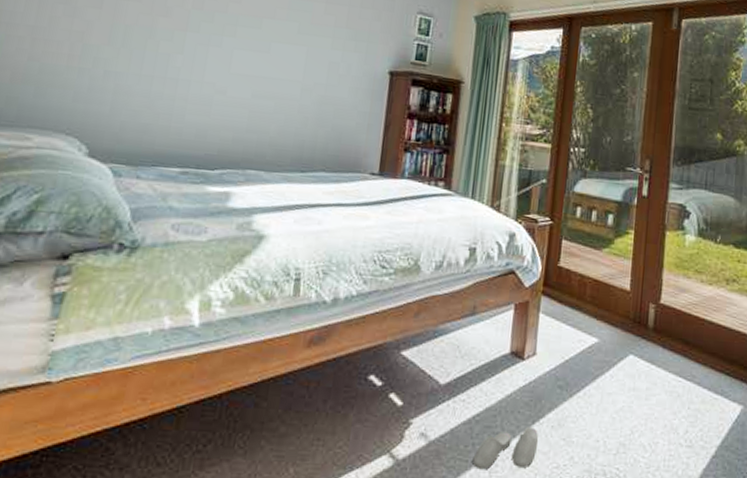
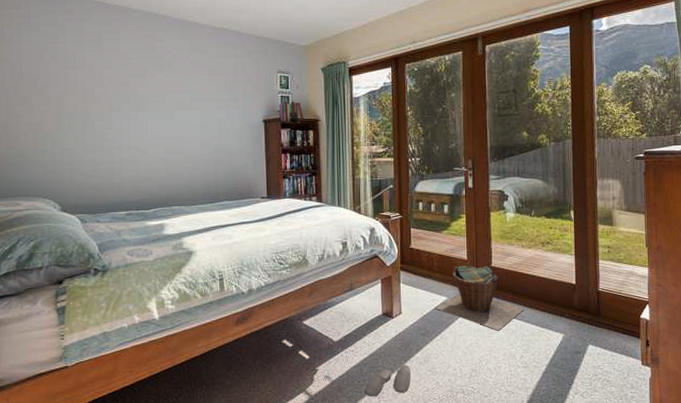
books: none [410,52,444,82] -> present [279,101,305,124]
laundry basket: none [581,297,696,393] -> present [435,264,524,331]

